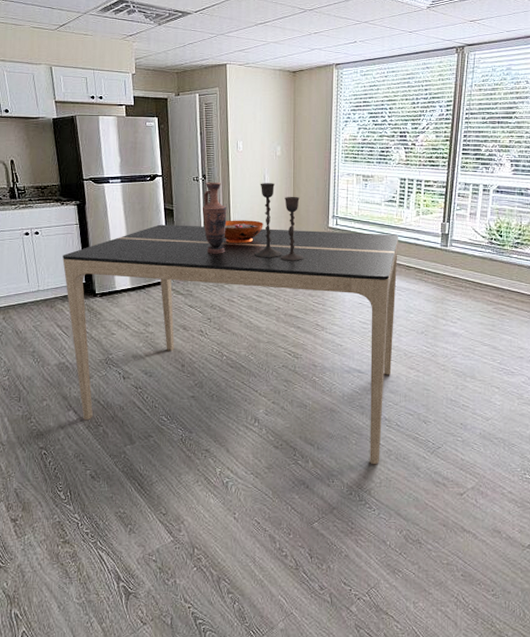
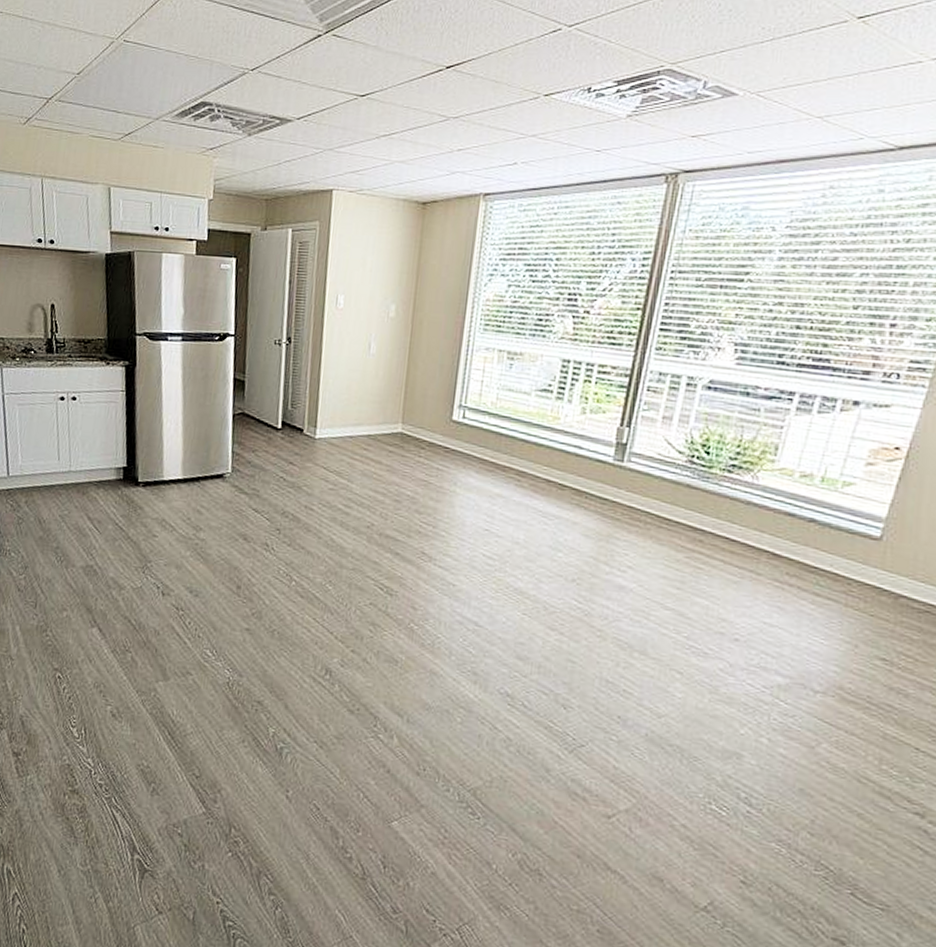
dining table: present [62,224,398,465] -> none [101,399,551,757]
vase: present [202,182,227,254] -> none [282,347,315,445]
decorative bowl: present [224,220,263,243] -> none [307,400,362,433]
candlestick: present [253,183,304,261] -> none [345,353,415,464]

